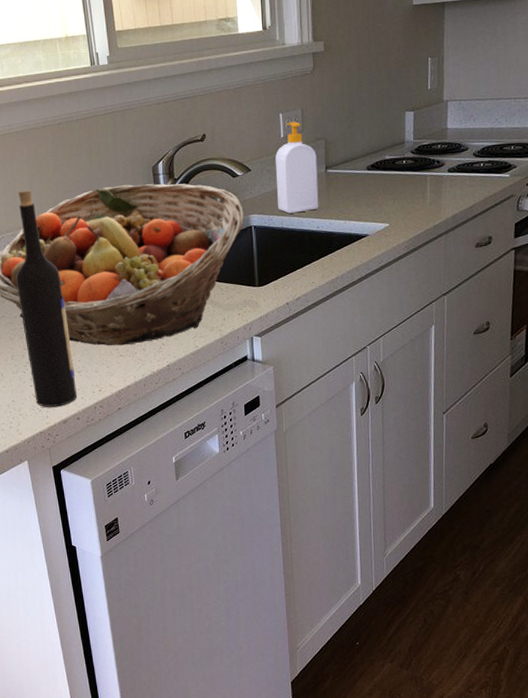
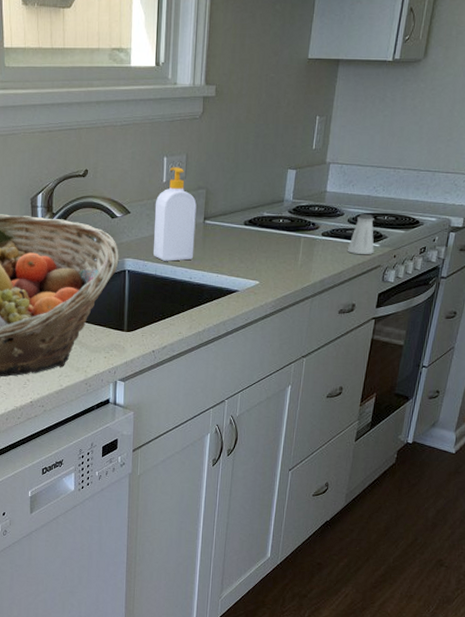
saltshaker: none [476,146,505,187] -> present [347,214,374,254]

